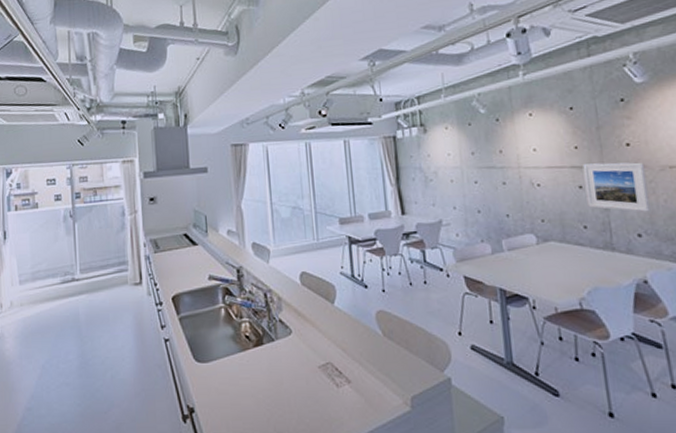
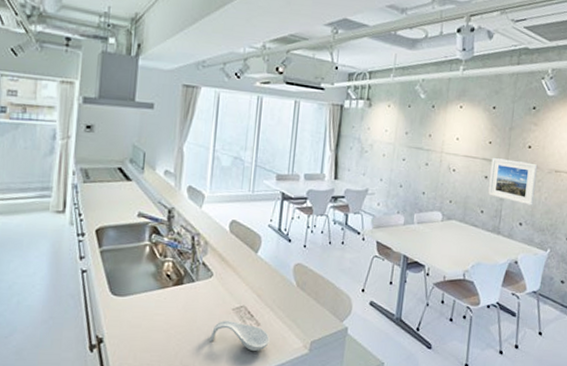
spoon rest: none [300,380,365,412] -> present [210,321,270,351]

